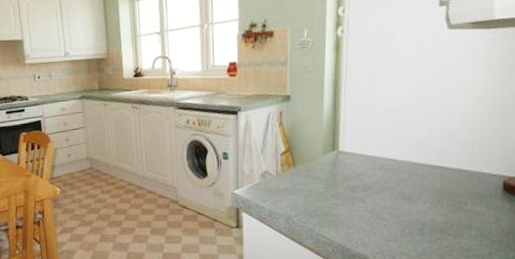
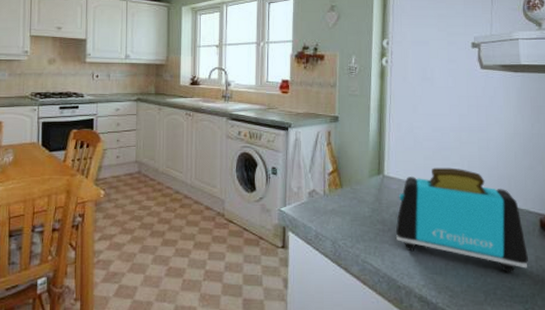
toaster: none [350,137,488,236] -> present [395,167,528,273]

